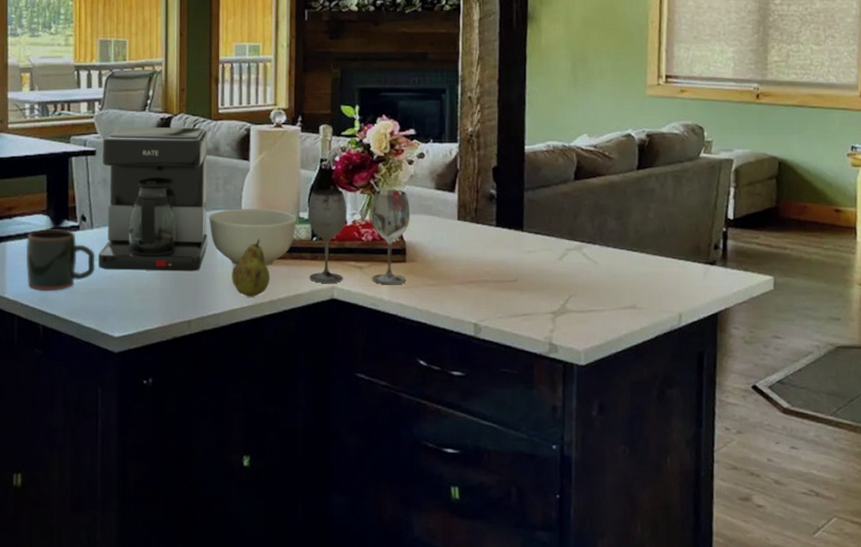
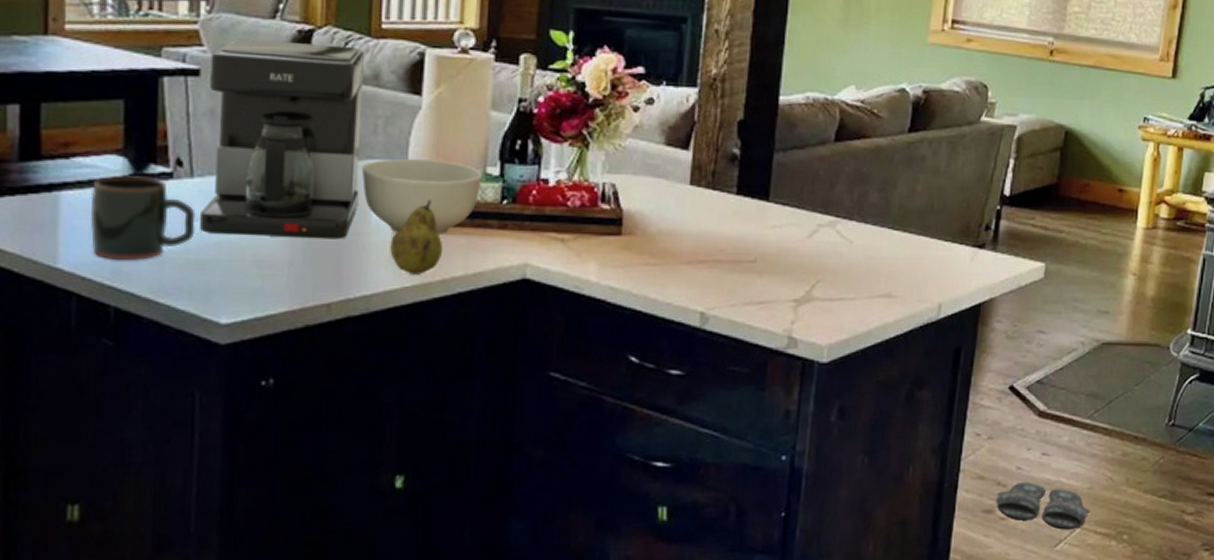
wineglass: present [307,188,410,285] -> none [496,136,631,263]
slippers: none [751,472,844,517] -> present [996,481,1090,529]

